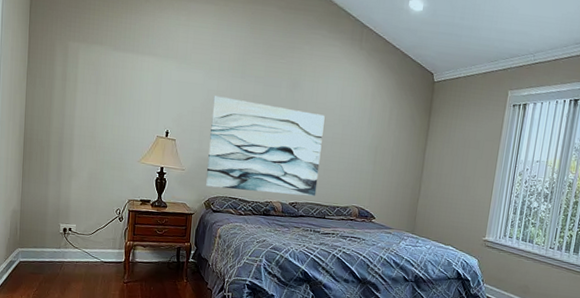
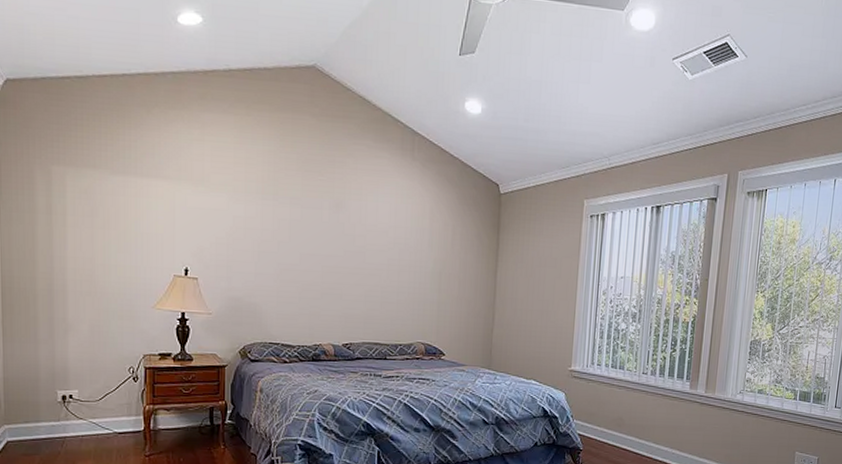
wall art: present [205,96,325,197] -> none [238,223,377,335]

